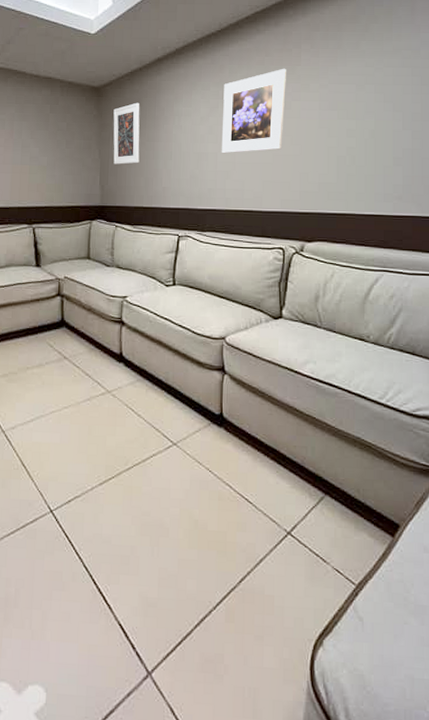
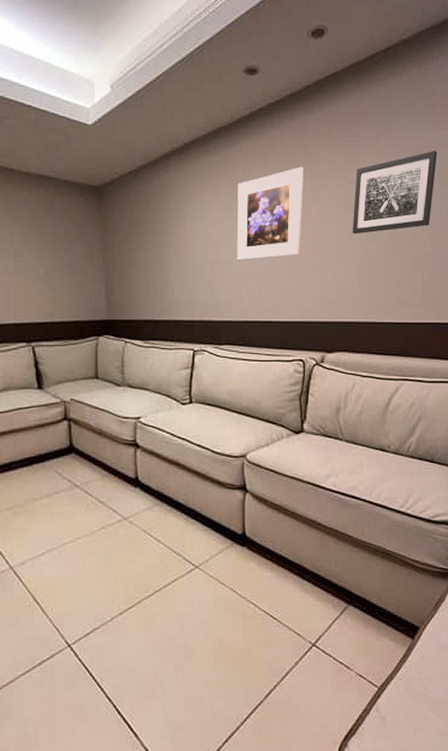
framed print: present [113,102,140,165] -> none [117,204,148,274]
wall art: none [332,53,418,131] -> present [352,151,438,235]

